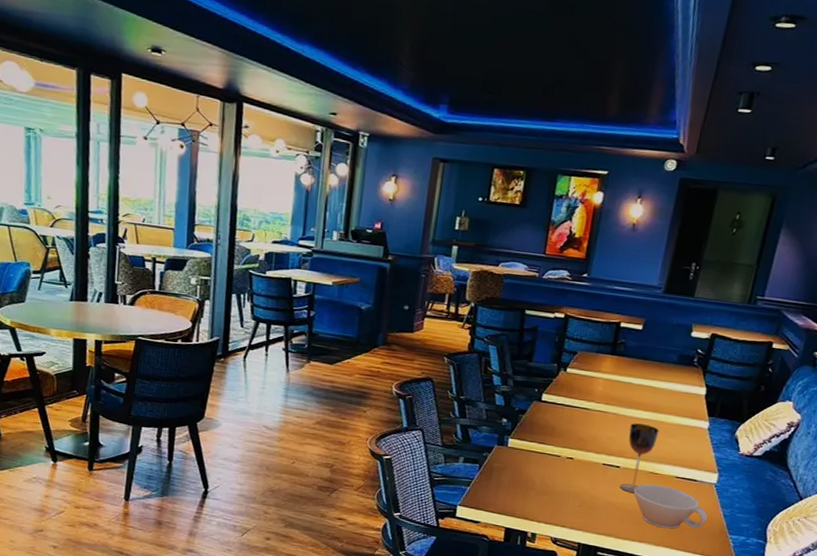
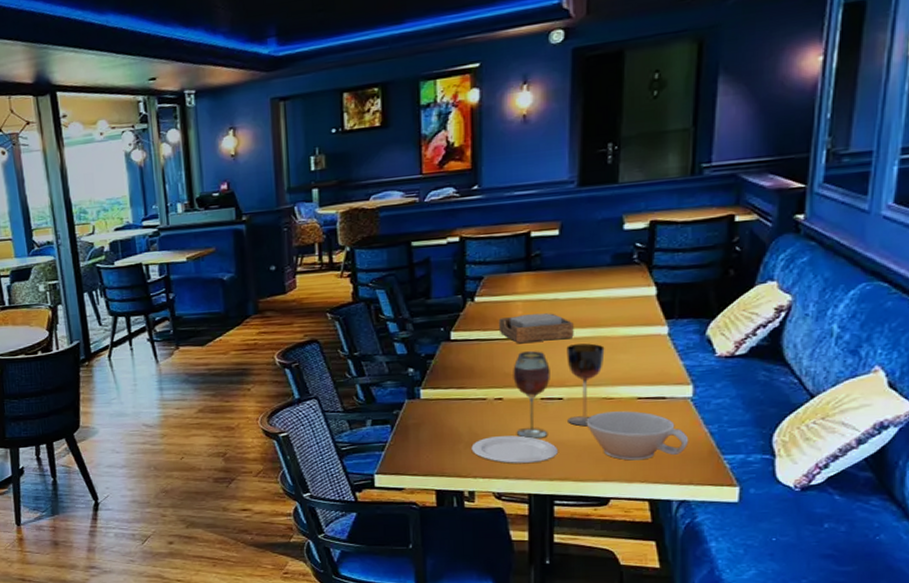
plate: none [540,489,608,518] -> present [471,435,558,465]
wineglass: none [578,422,615,497] -> present [513,351,550,439]
napkin holder: none [580,390,640,419] -> present [498,313,574,343]

